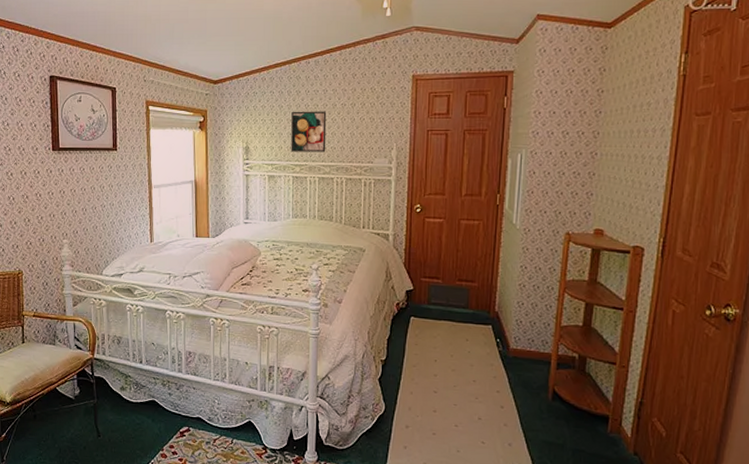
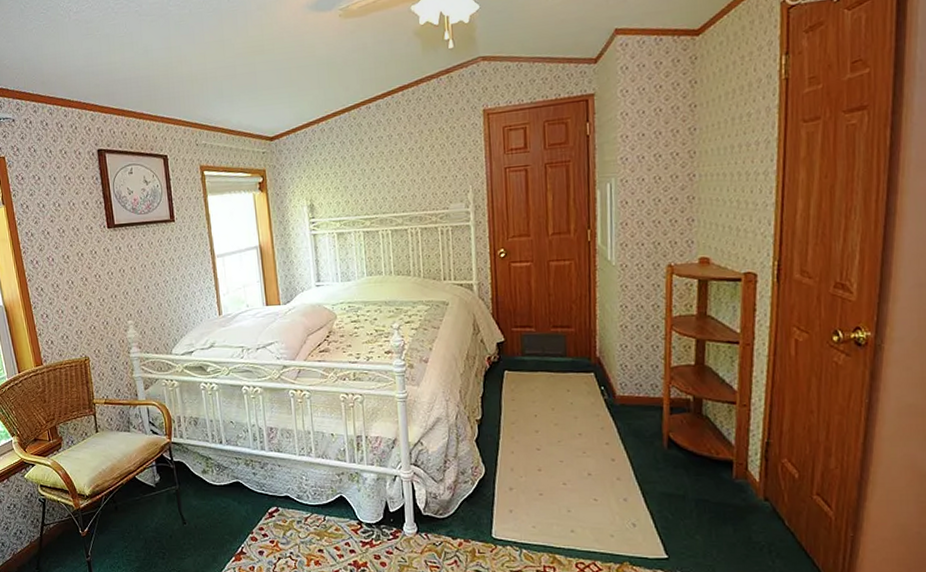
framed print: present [291,111,327,152] -> none [356,158,397,206]

